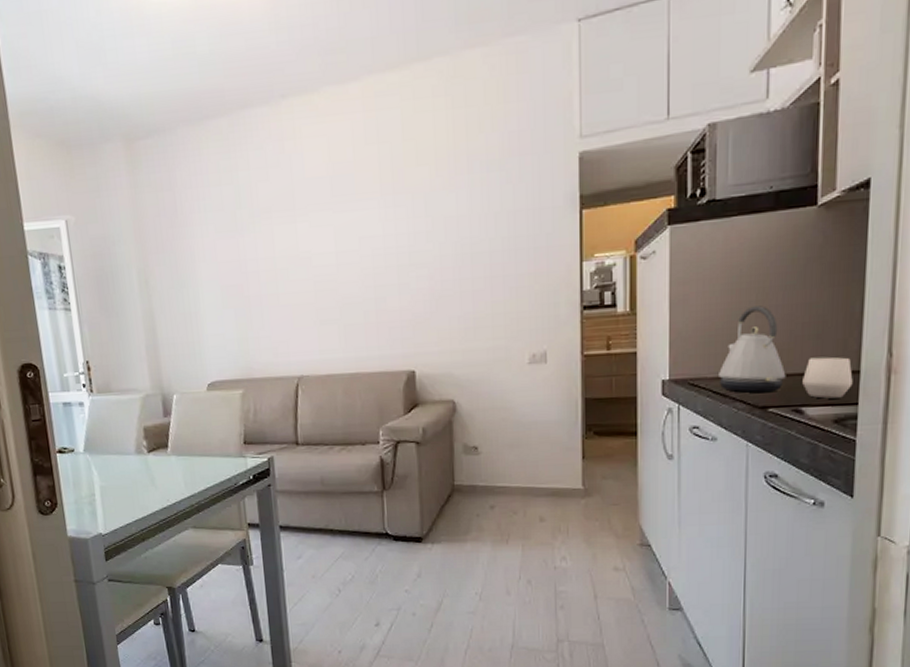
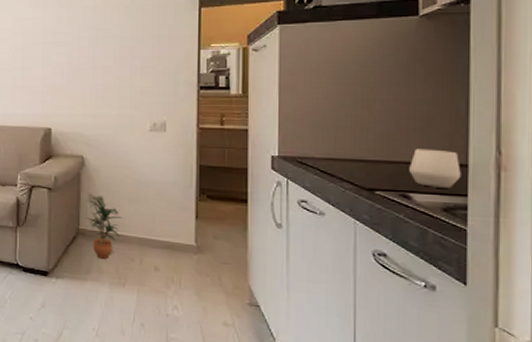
potted plant: none [461,444,503,515] -> present [86,195,123,259]
kettle: present [717,305,786,393] -> none [324,98,393,177]

